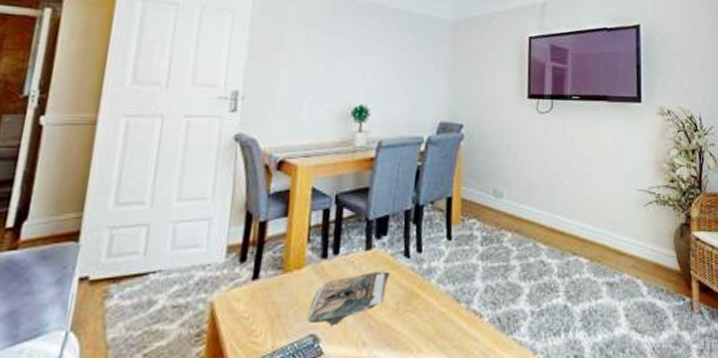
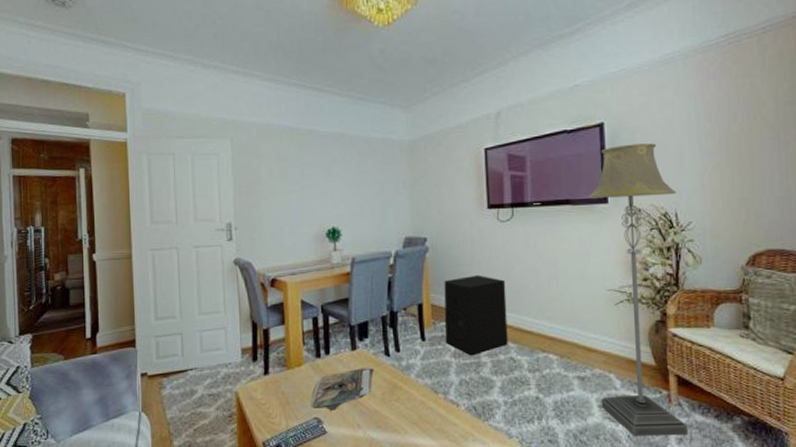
speaker: none [473,167,541,258] -> present [444,274,508,356]
floor lamp: none [624,47,709,349] -> present [589,143,689,437]

